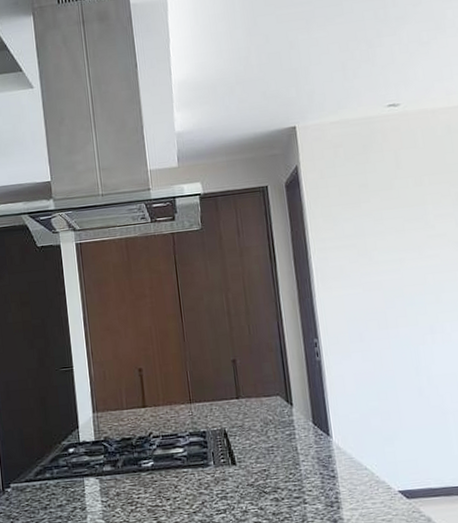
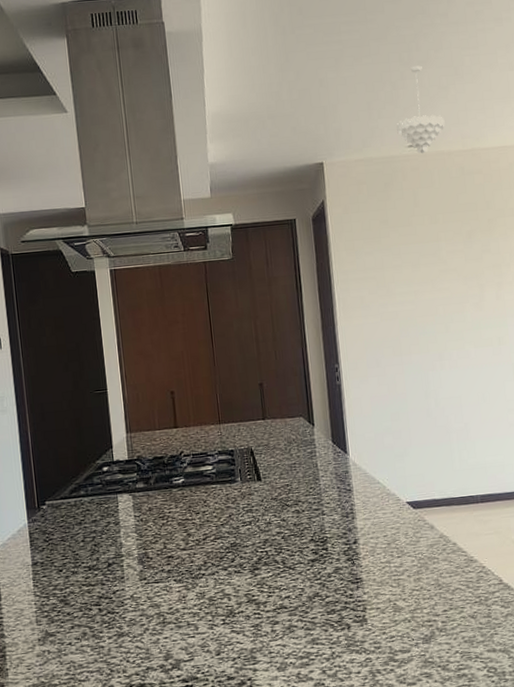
pendant light: none [374,21,427,113] -> present [396,65,445,154]

